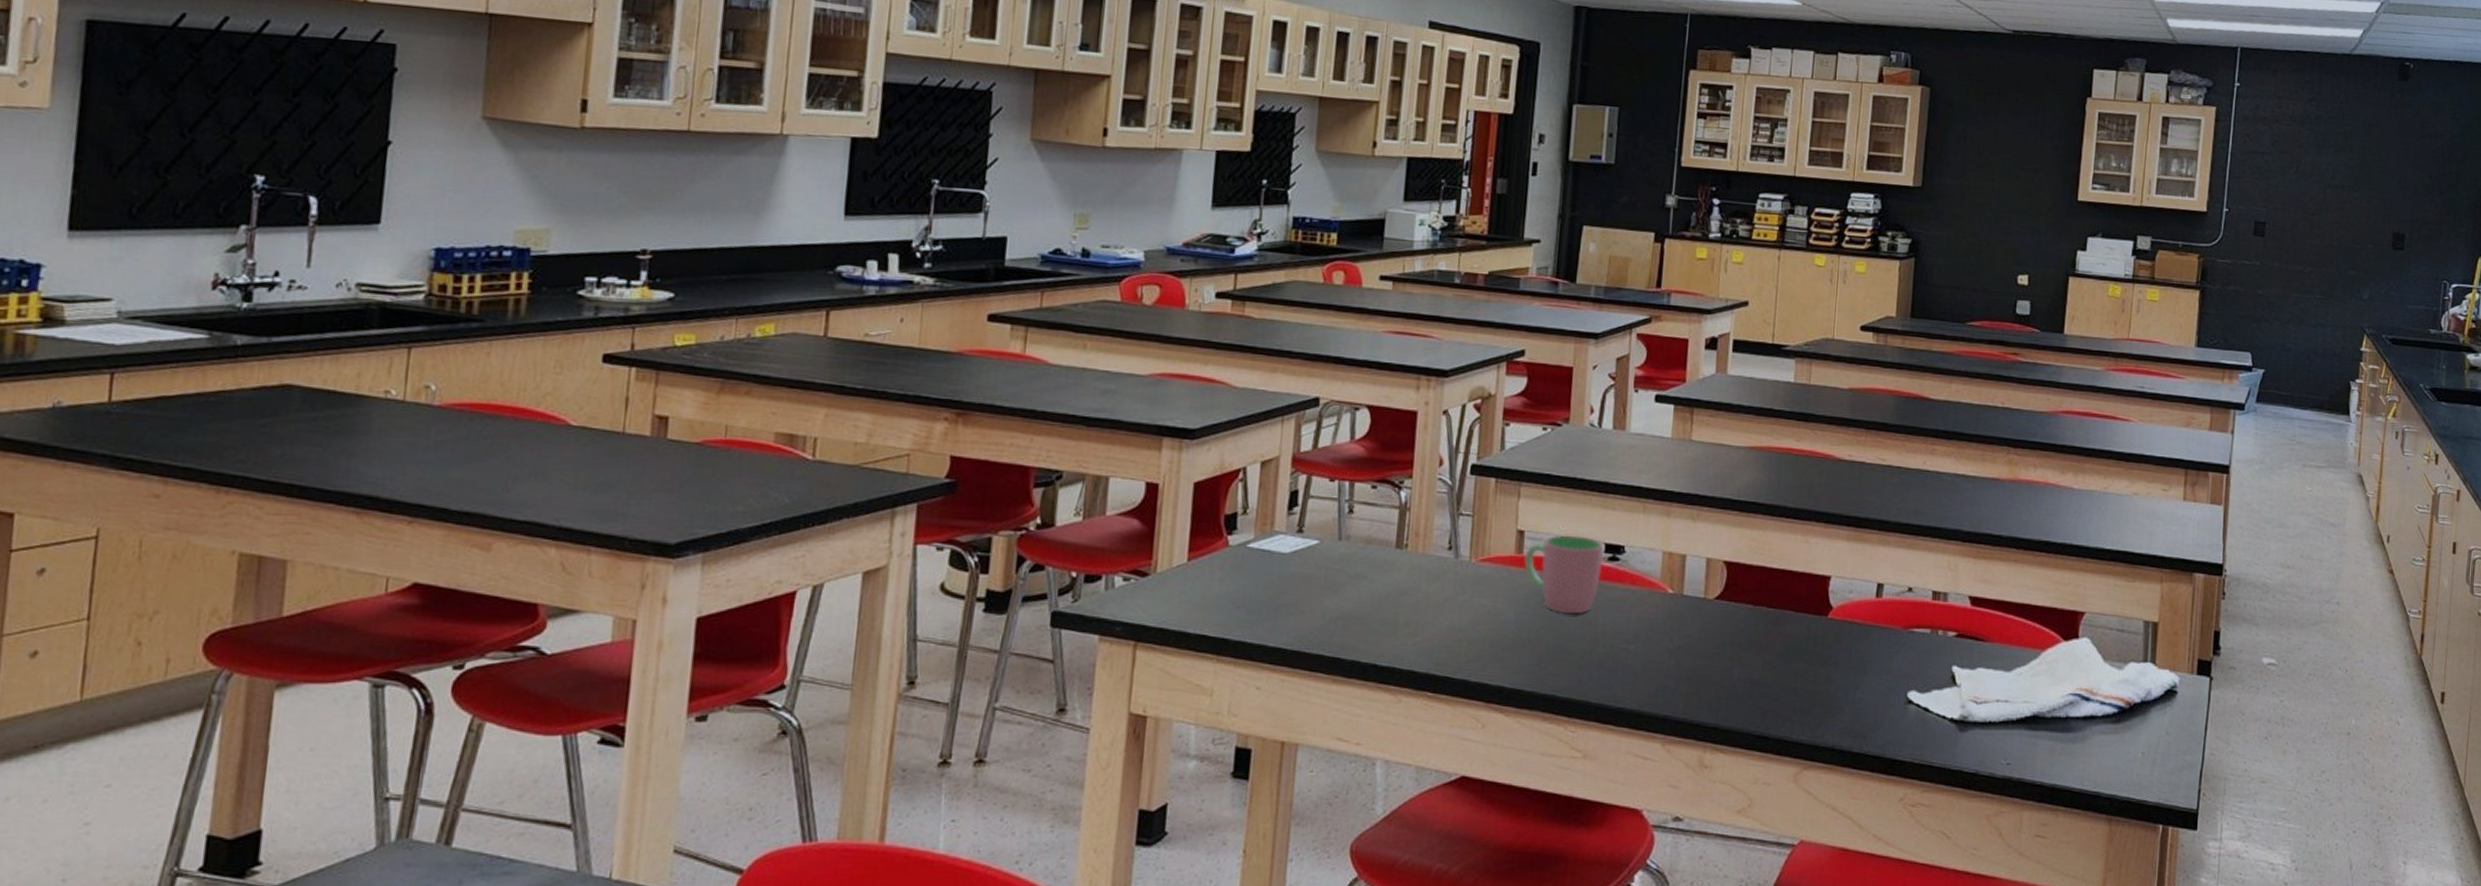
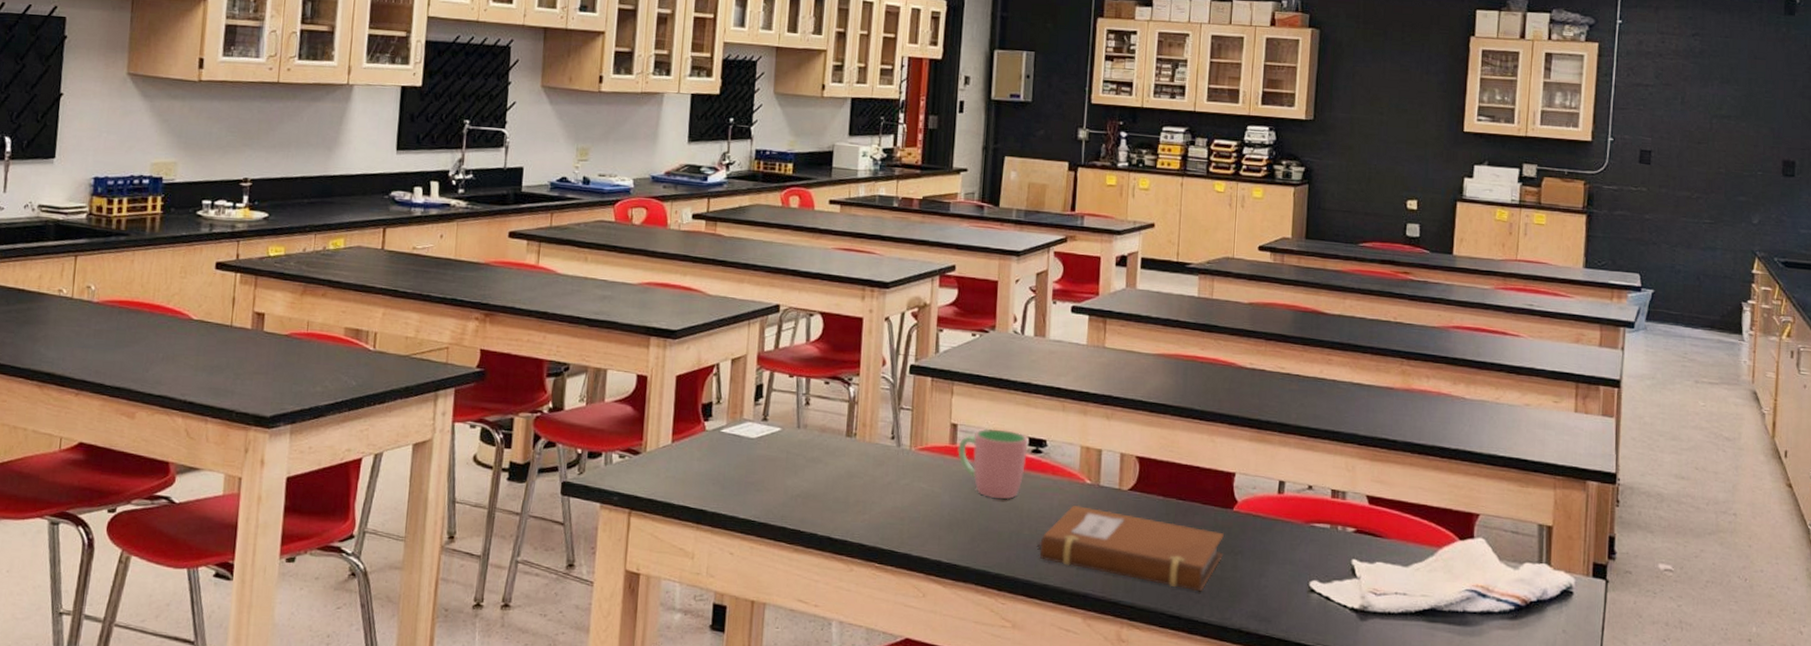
notebook: none [1611,617,1817,709] -> present [1036,505,1224,592]

